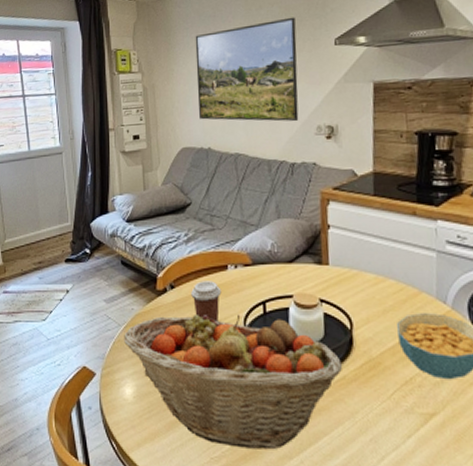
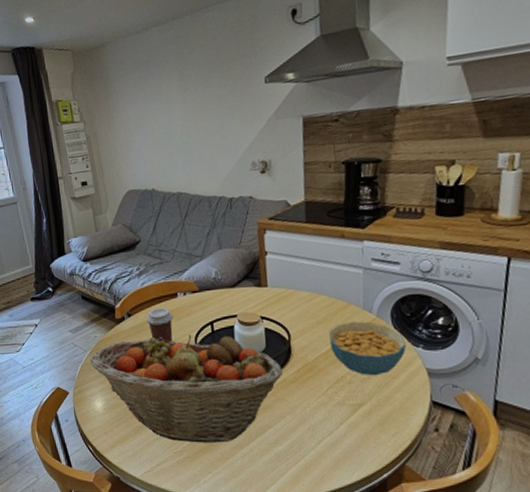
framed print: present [195,17,299,122] -> none [131,57,234,164]

